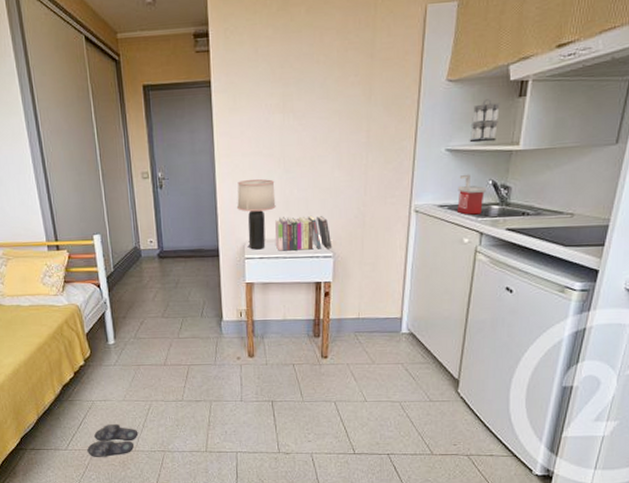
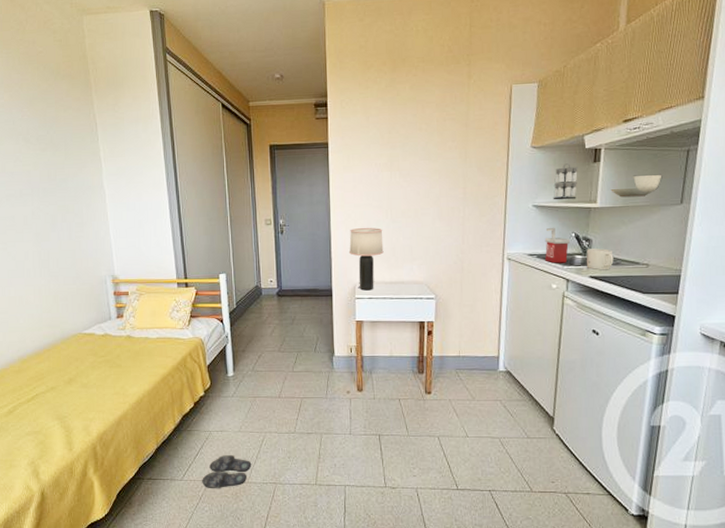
books: present [275,215,333,251] -> none [382,261,435,292]
mug: none [503,197,535,222] -> present [586,248,614,271]
bowl: none [536,109,597,138] -> present [610,174,662,198]

